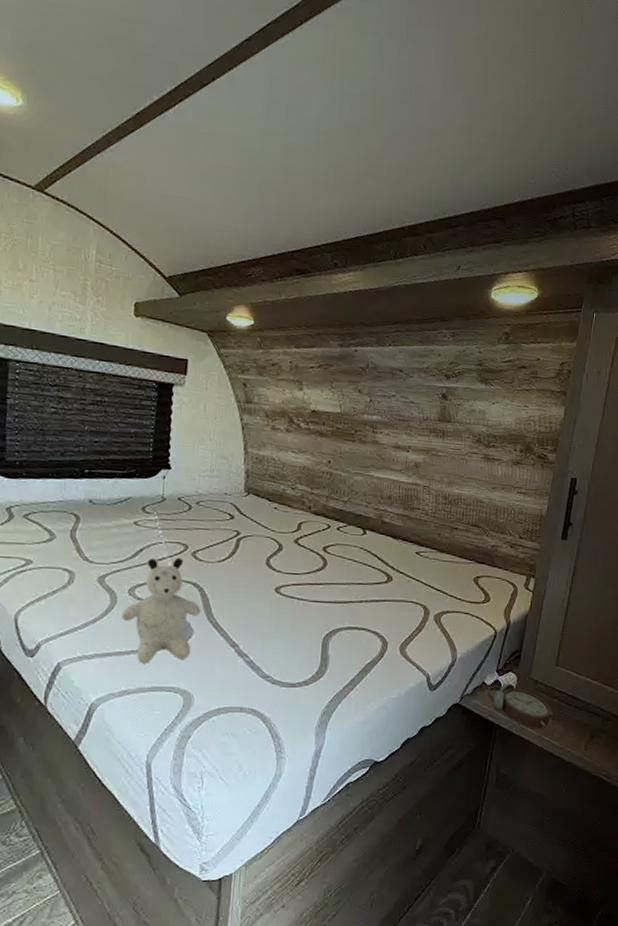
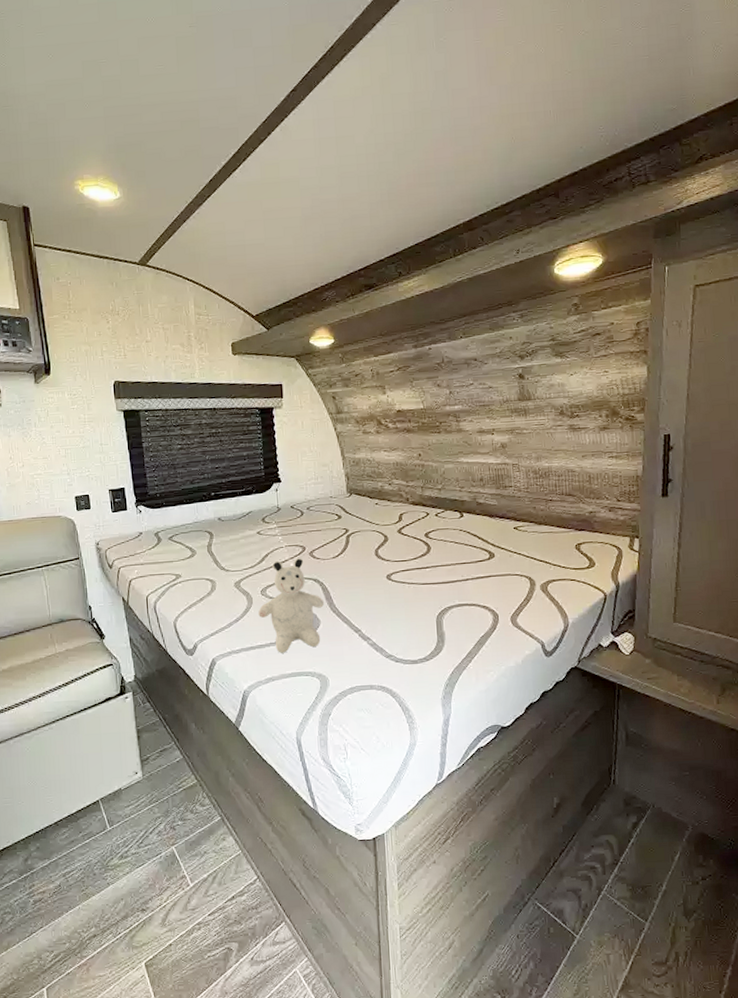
alarm clock: present [487,683,554,729] -> none [604,643,678,686]

